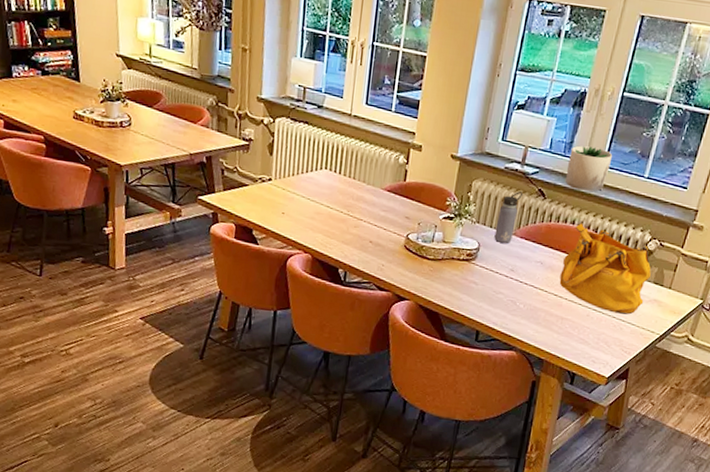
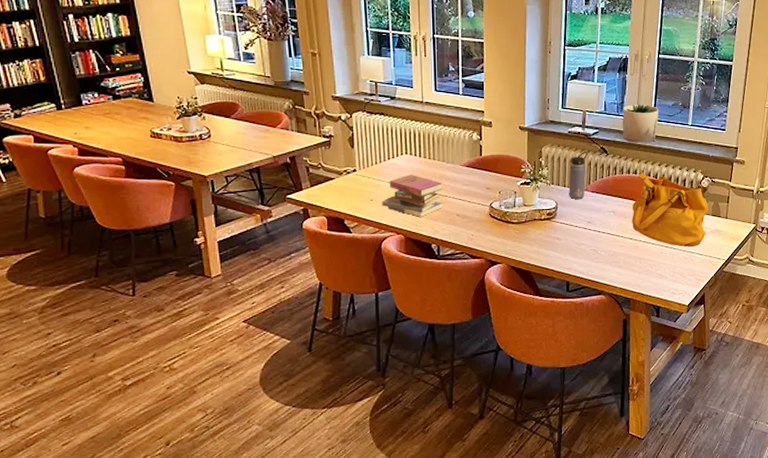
books: none [293,191,359,239] -> present [382,174,443,217]

